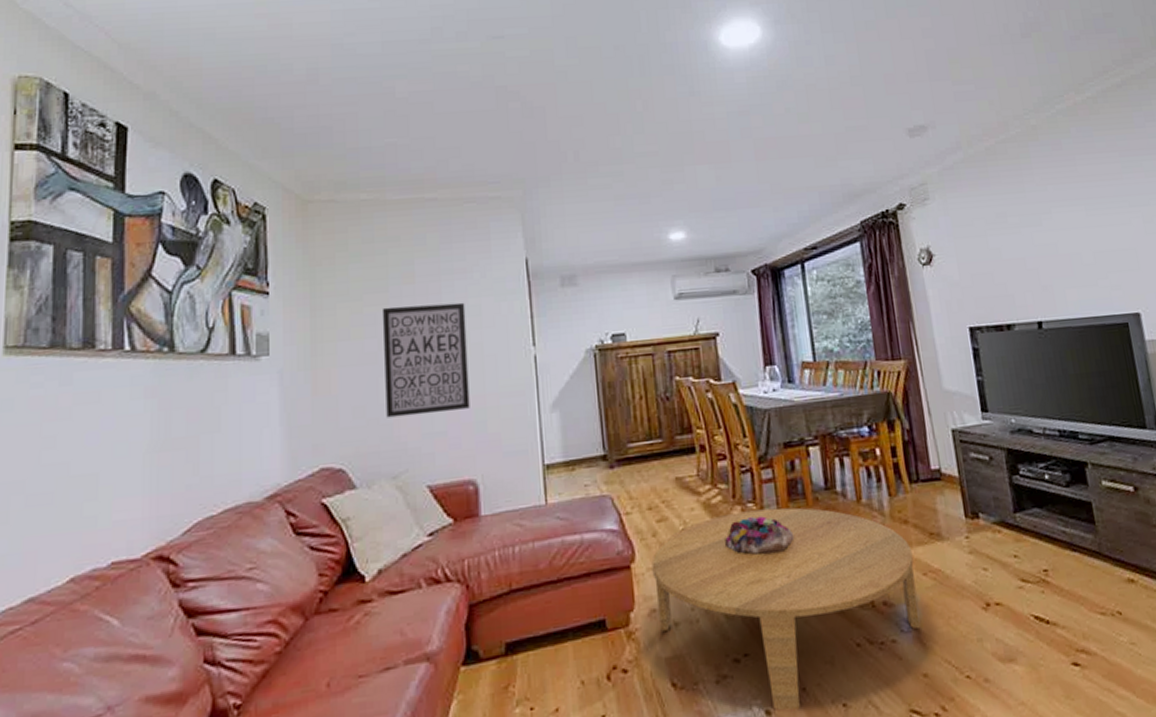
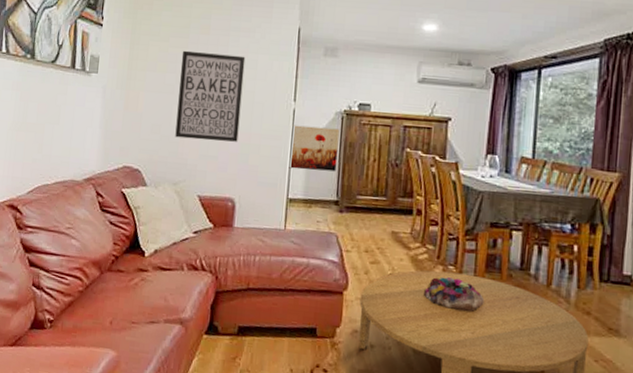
wall art: none [536,369,598,428] -> present [288,125,340,172]

